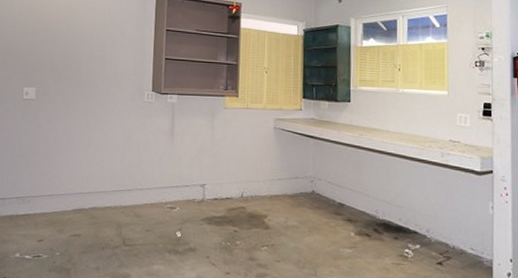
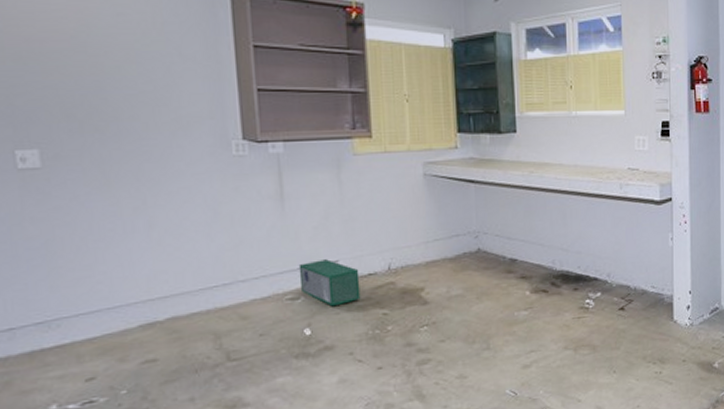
storage bin: none [177,182,220,219] -> present [298,259,361,307]

